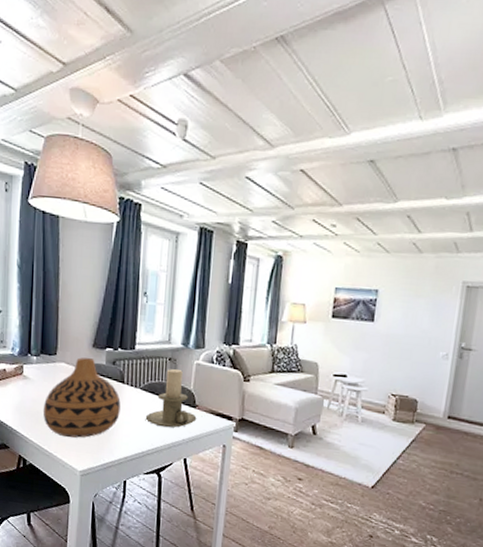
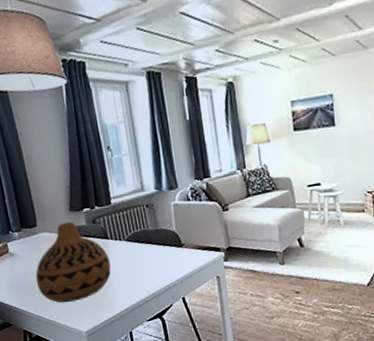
candle holder: present [145,369,197,428] -> none [136,214,186,273]

